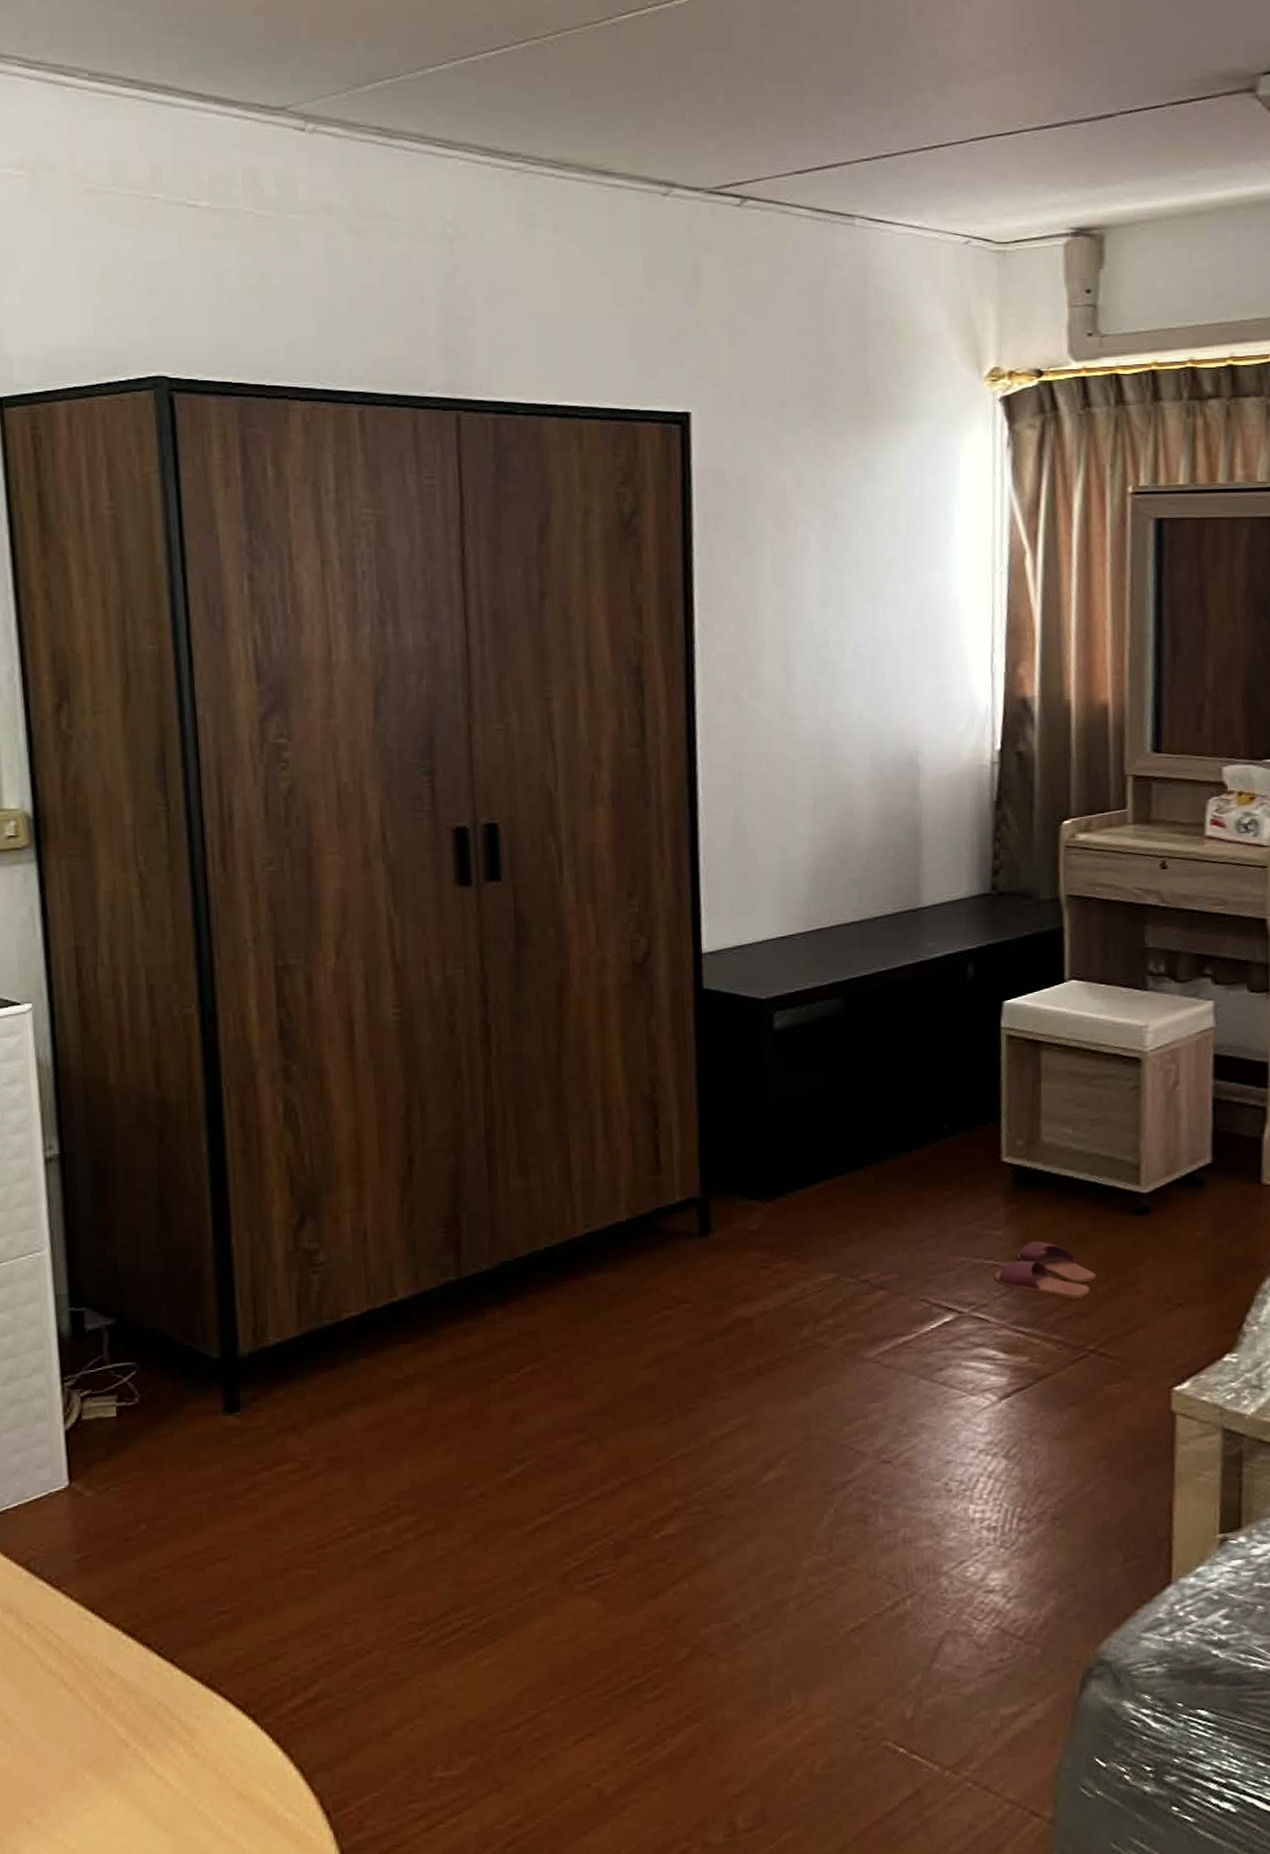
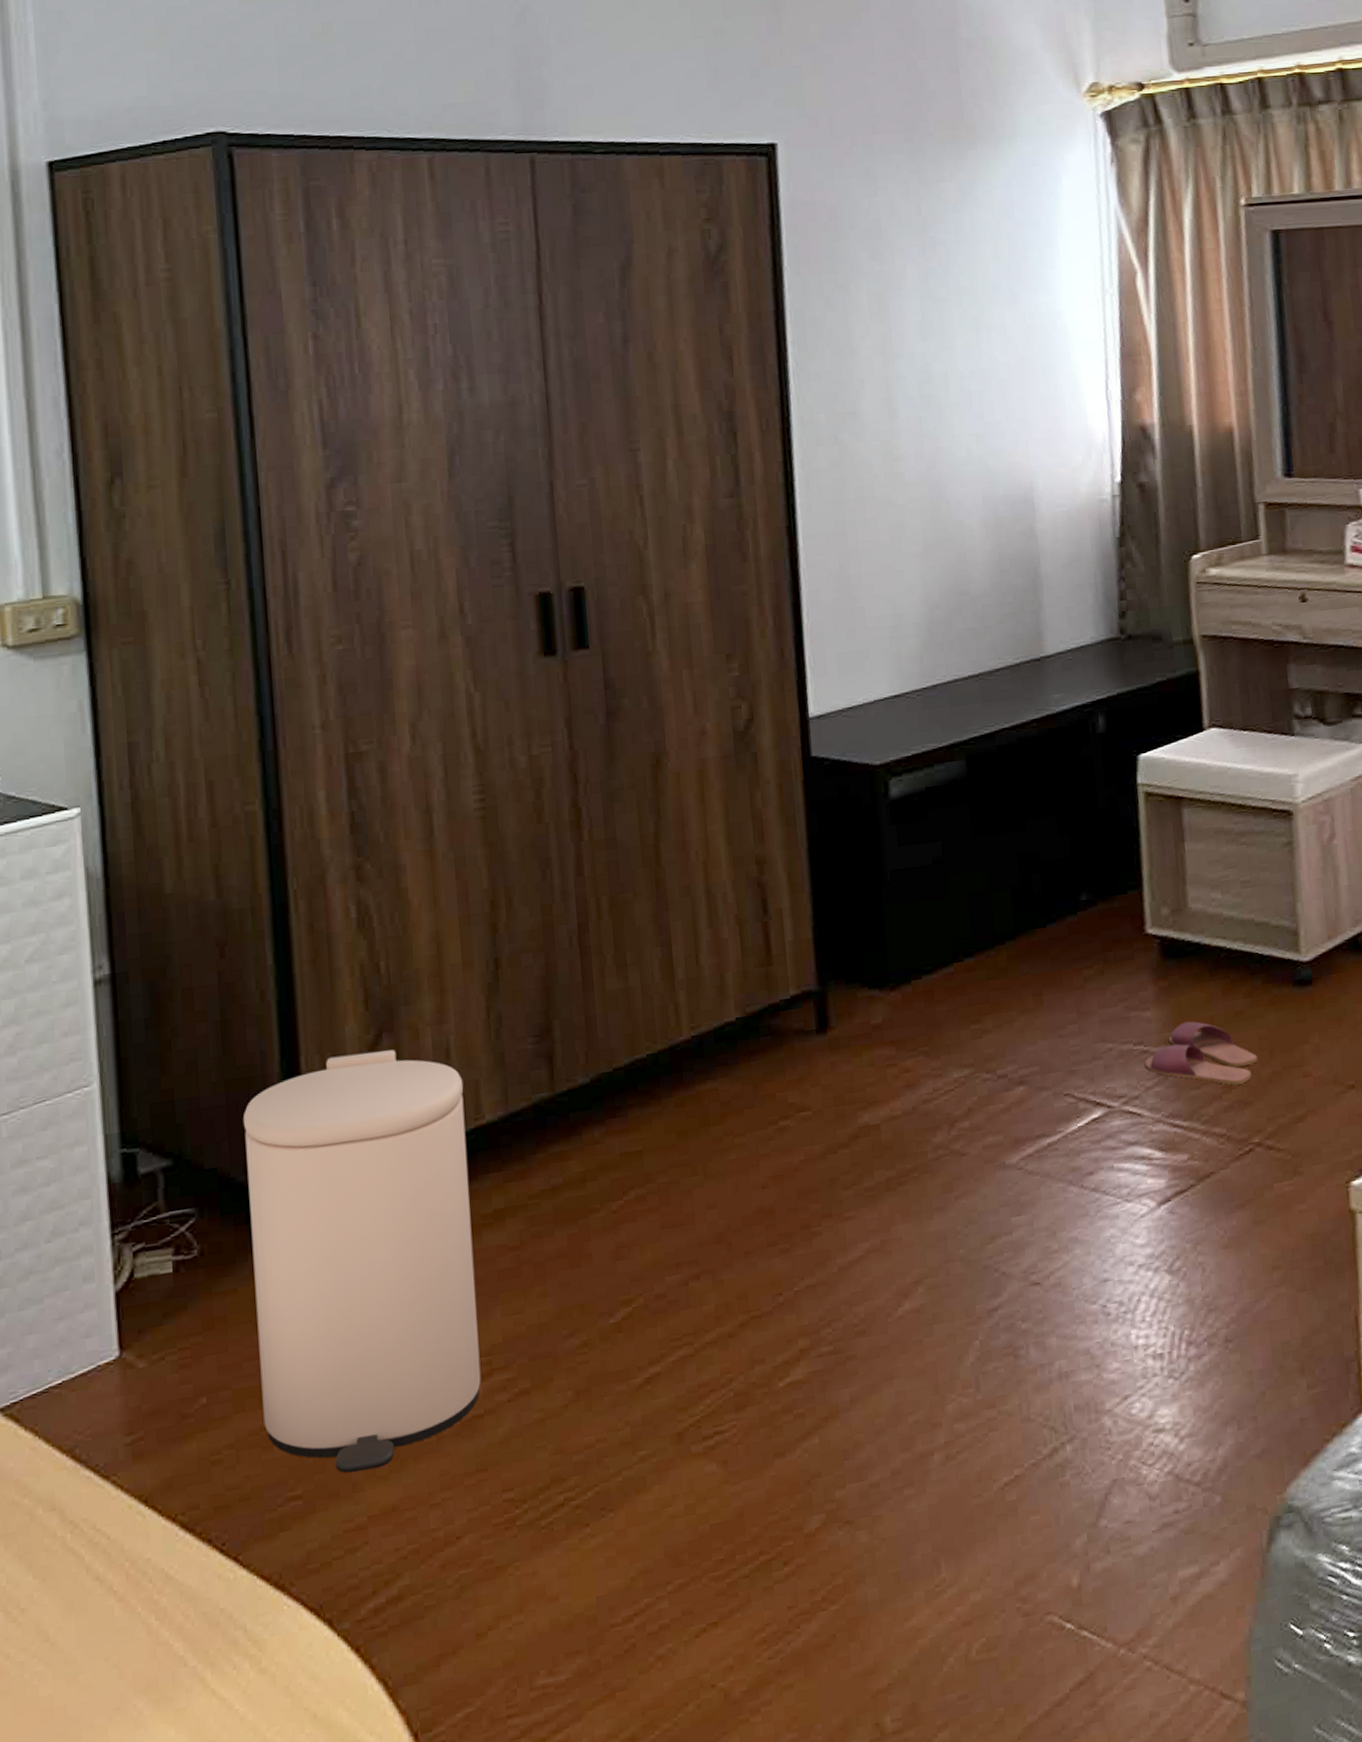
pedal bin: none [179,1232,390,1594] -> present [242,1050,481,1474]

